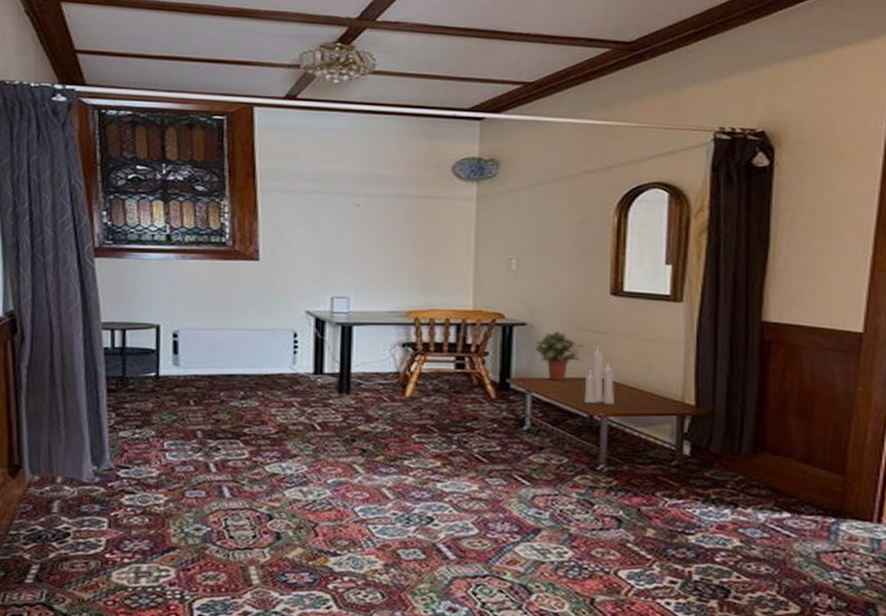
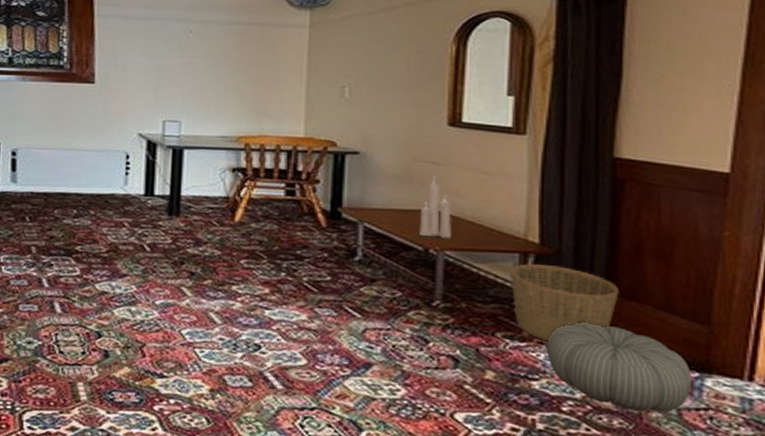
potted plant: present [536,331,585,381] -> none [368,161,420,213]
basket: none [668,424,767,498] -> present [509,263,620,342]
pouf: none [701,478,829,557] -> present [546,322,691,412]

